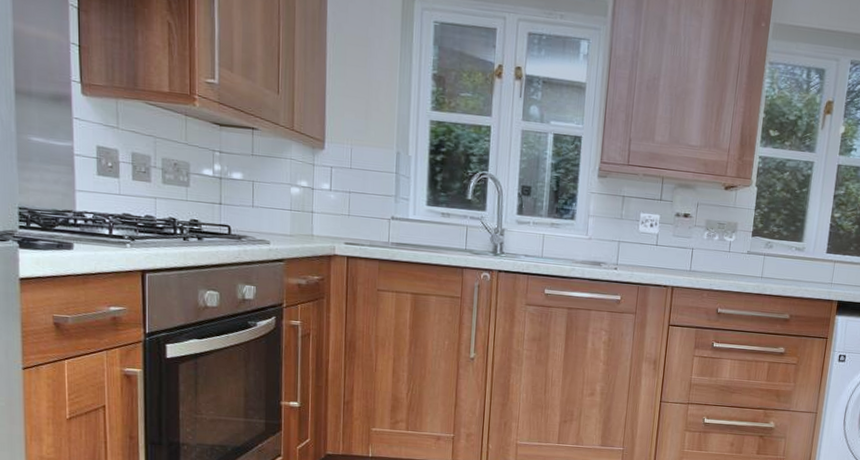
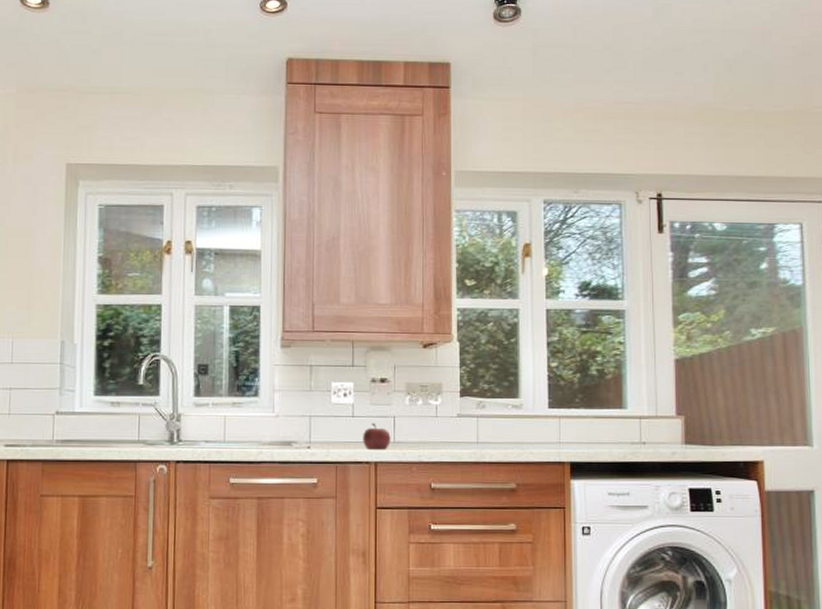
fruit: none [663,252,688,277] -> present [363,423,391,451]

